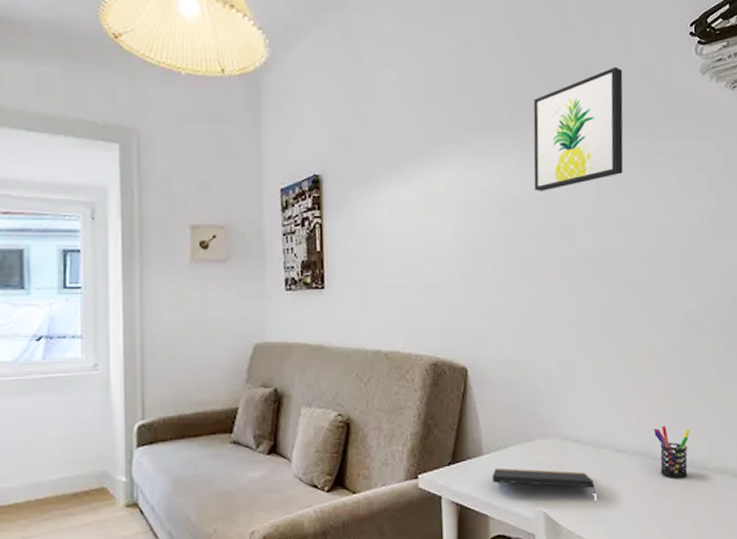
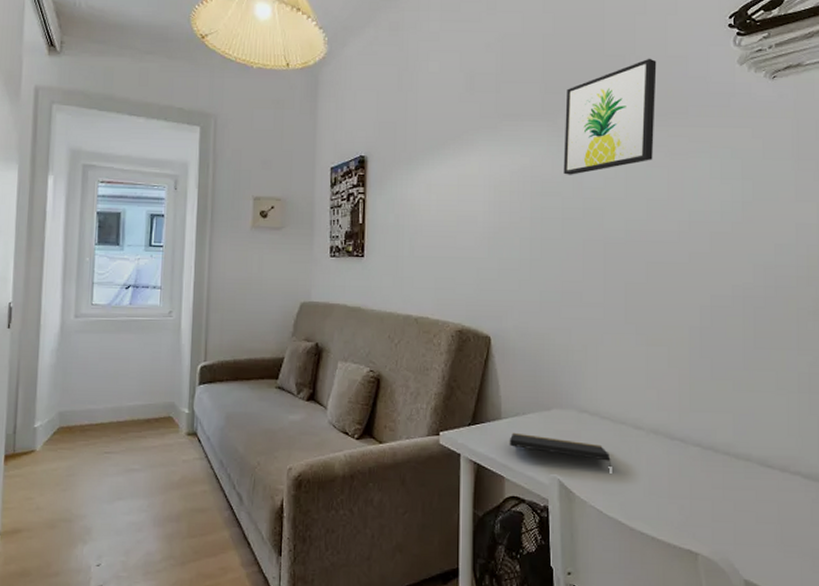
pen holder: present [653,425,690,479] -> none [673,406,712,461]

